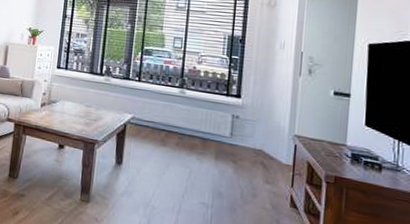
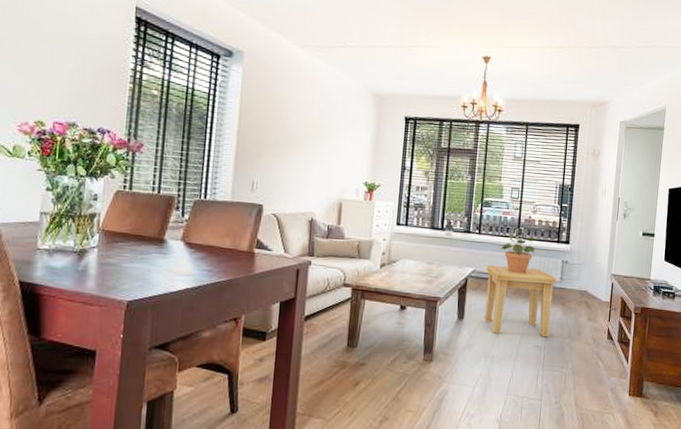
side table: none [144,112,227,196] -> present [484,264,557,338]
potted plant: none [161,84,203,125] -> present [500,234,537,273]

